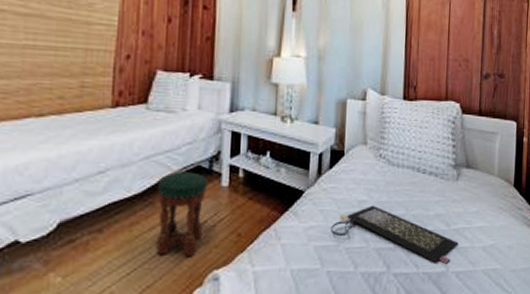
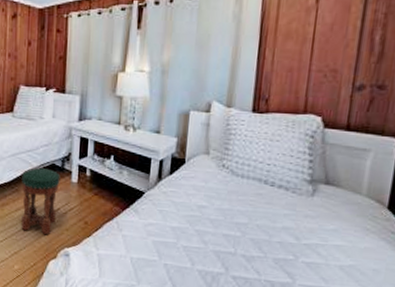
clutch bag: present [331,205,458,264] -> none [169,211,309,276]

